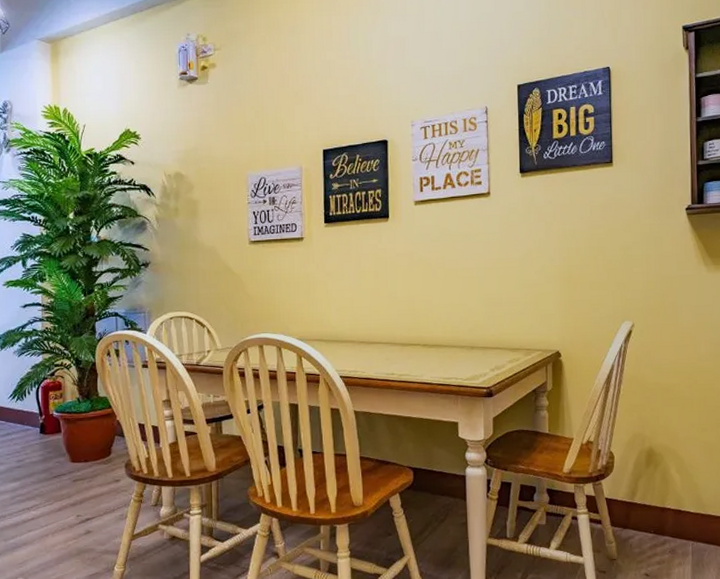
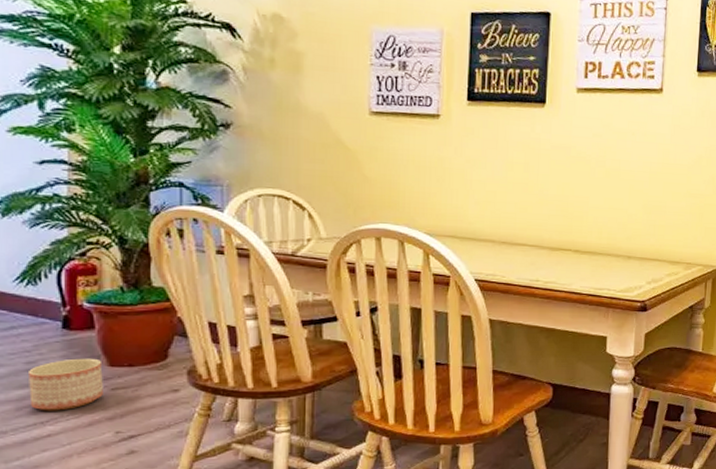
planter: none [19,456,68,499] -> present [29,358,103,411]

